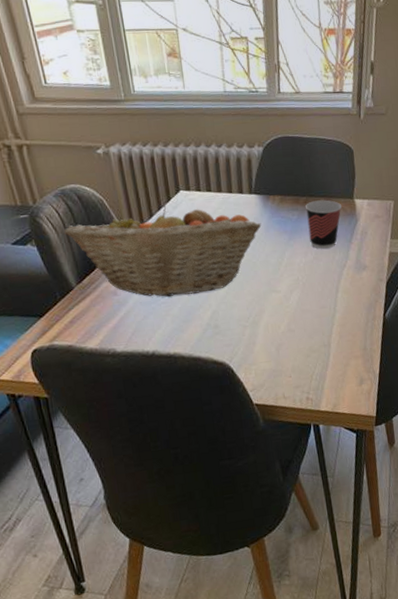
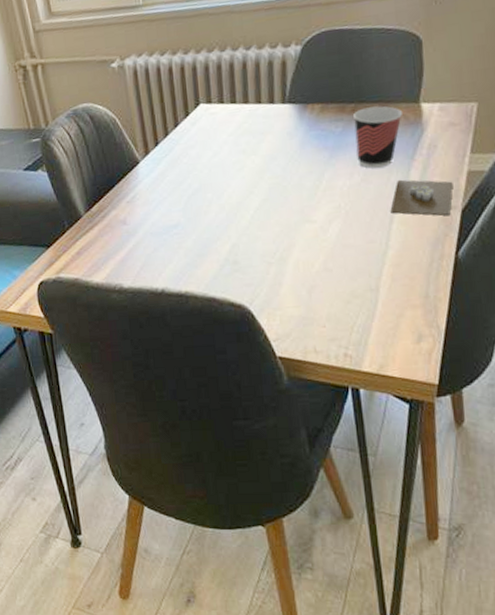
fruit basket: present [63,205,262,297] -> none [74,121,296,228]
candle: none [336,258,380,287] -> present [390,179,453,216]

